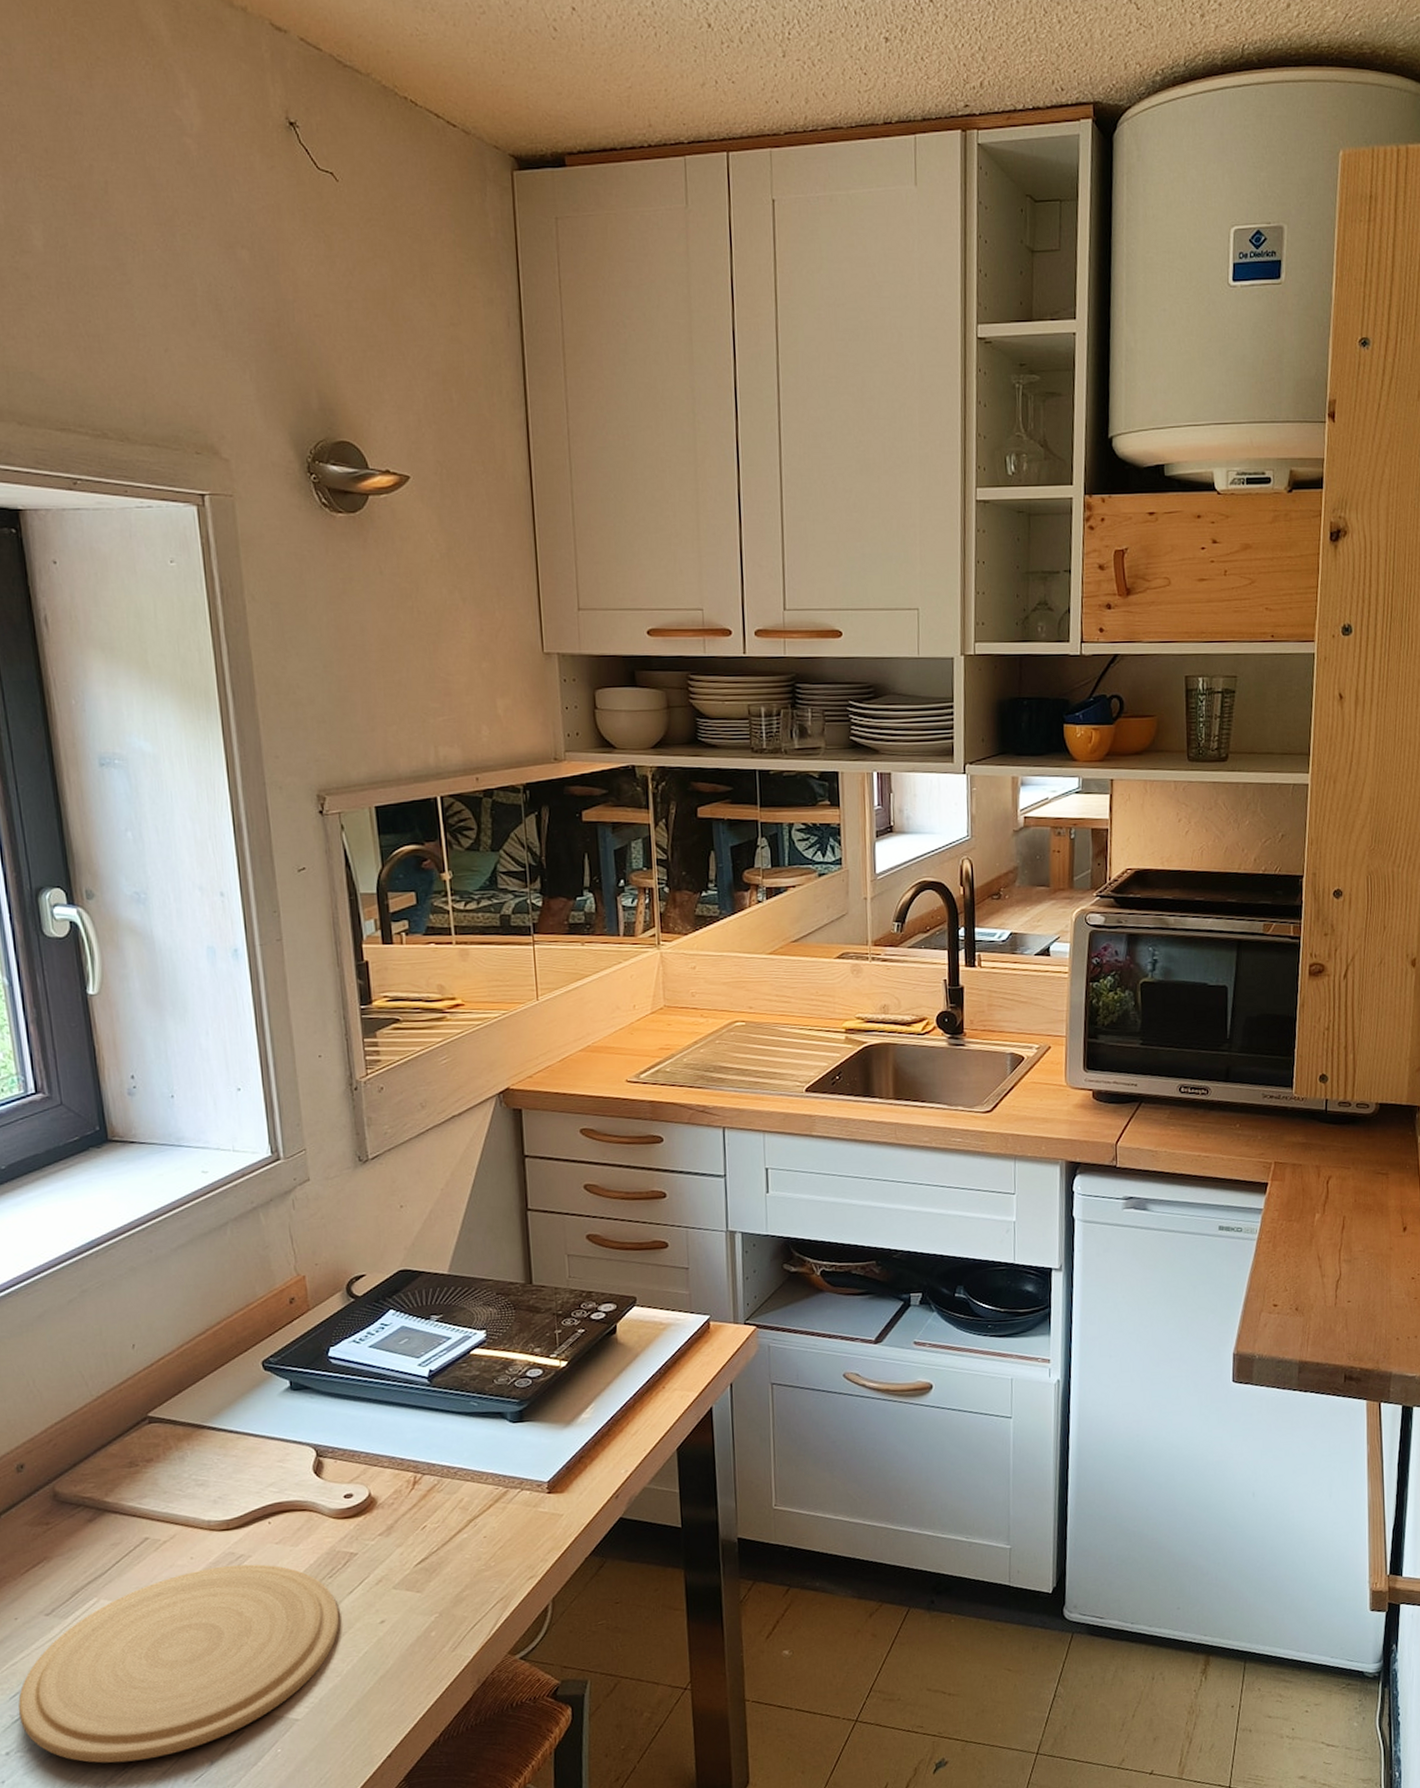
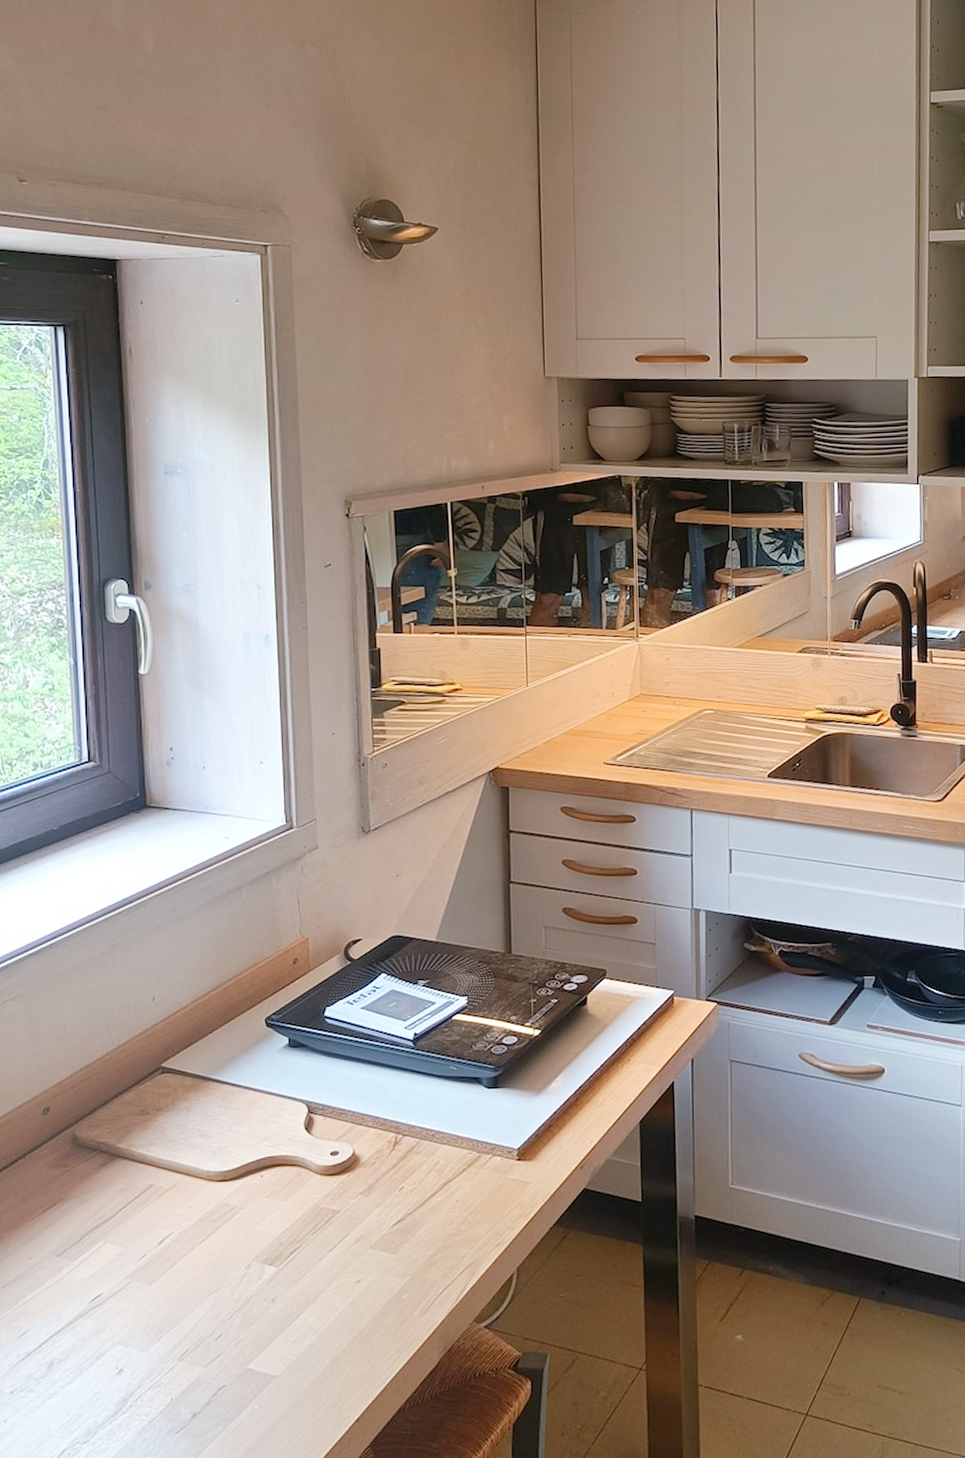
plate: present [18,1564,340,1764] -> none [26,1216,320,1409]

